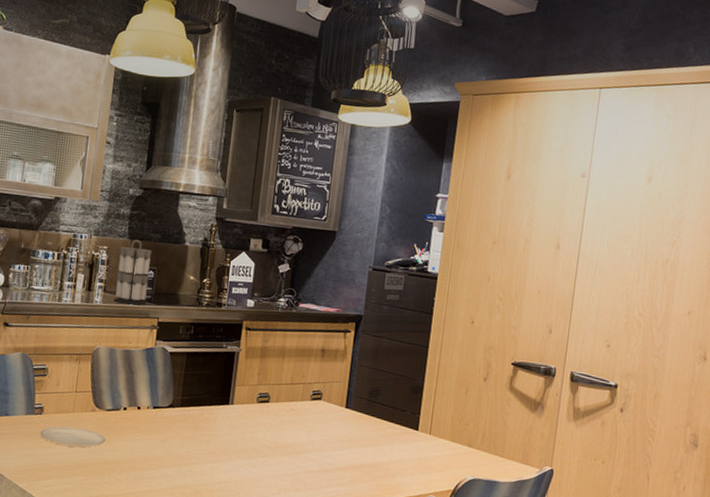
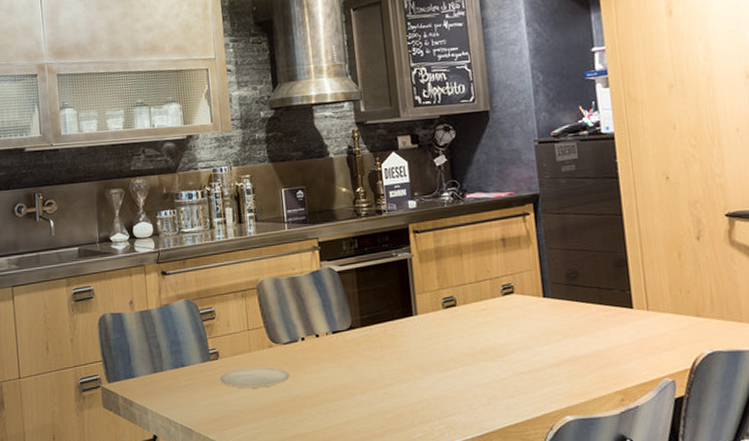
spice rack: present [114,240,153,306] -> none [262,162,302,231]

